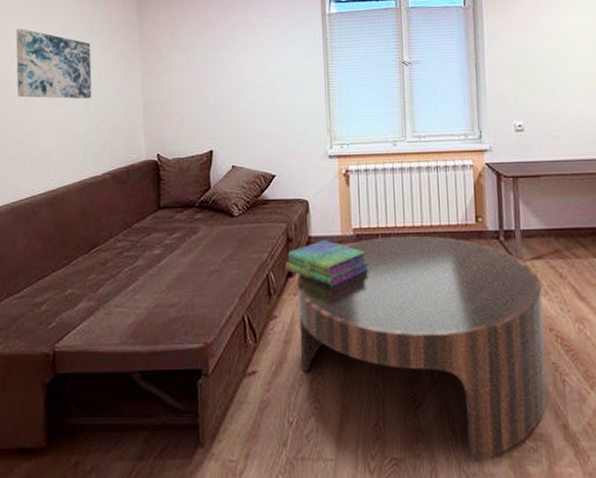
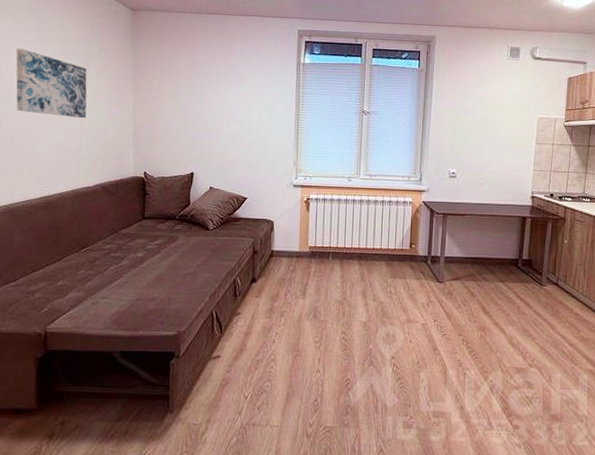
stack of books: present [285,240,369,287] -> none [250,254,320,292]
coffee table: present [298,235,548,462] -> none [258,255,456,431]

